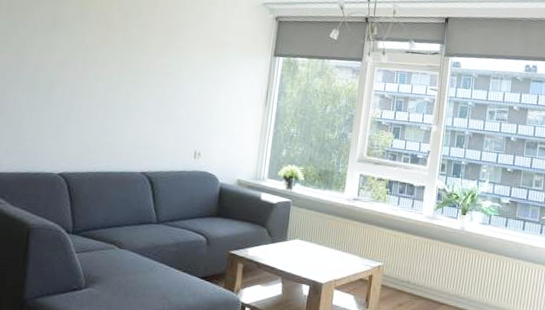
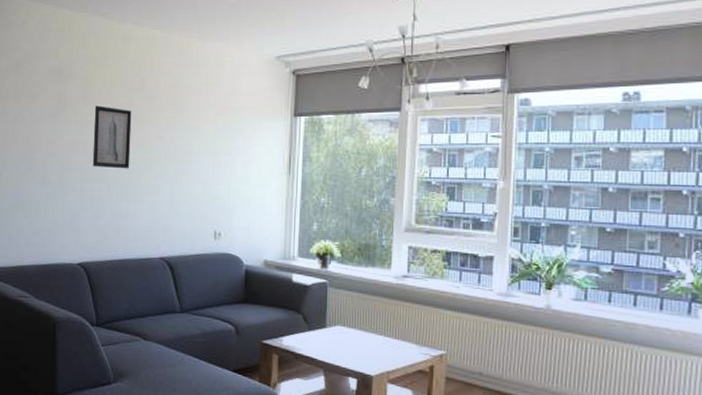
wall art: none [82,26,126,88] -> present [92,106,132,169]

